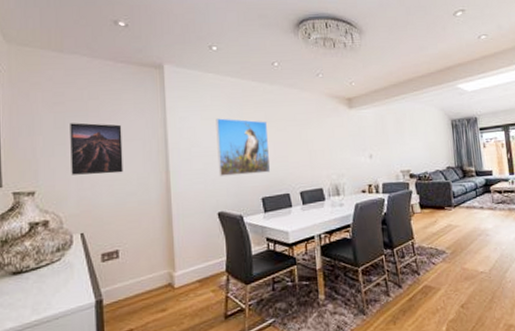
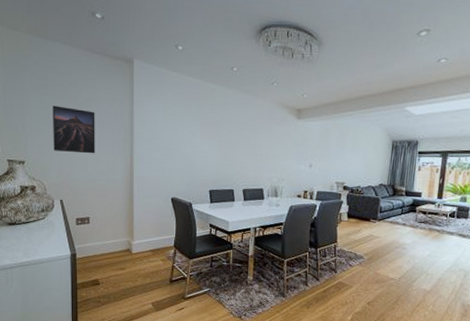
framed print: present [215,118,271,176] -> none [175,115,220,169]

